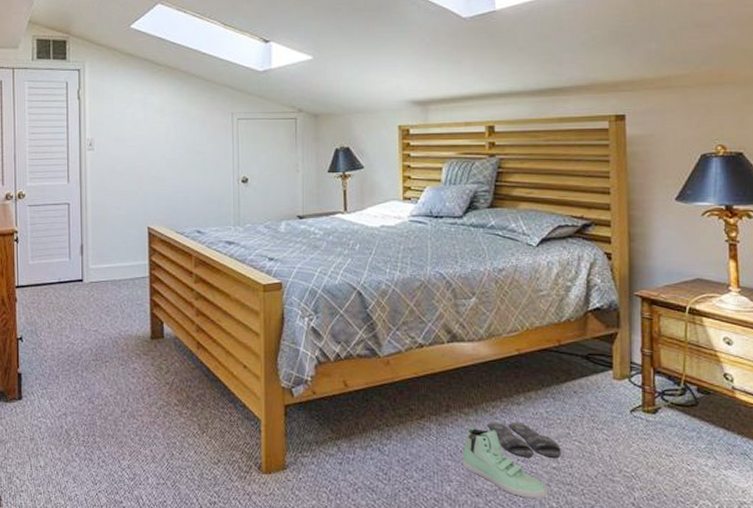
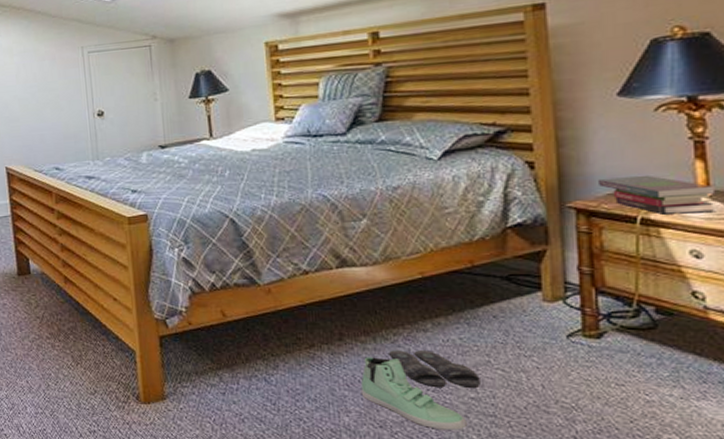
books: none [659,270,743,306] -> present [599,174,716,215]

